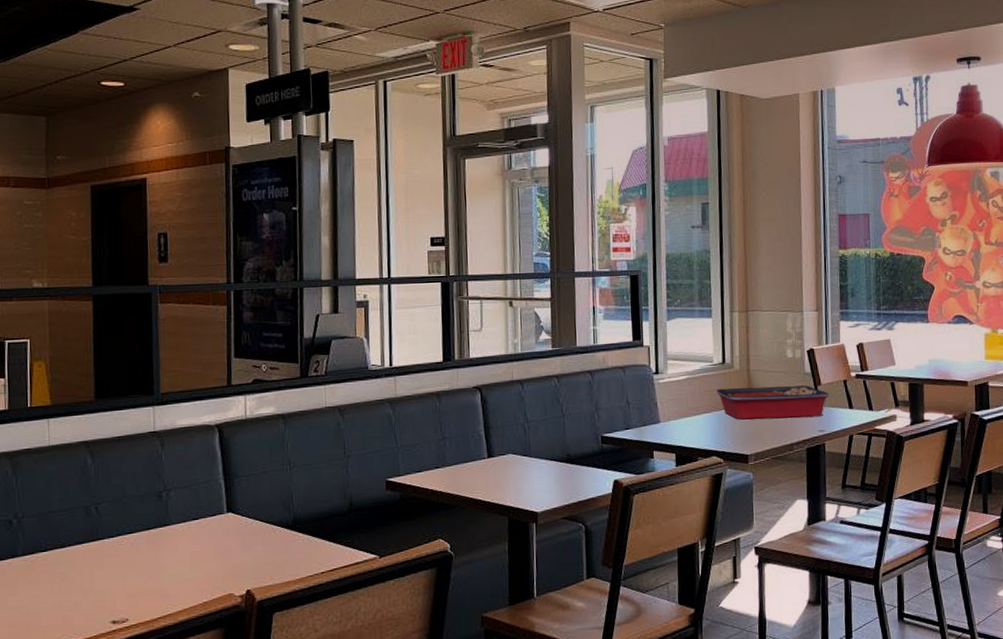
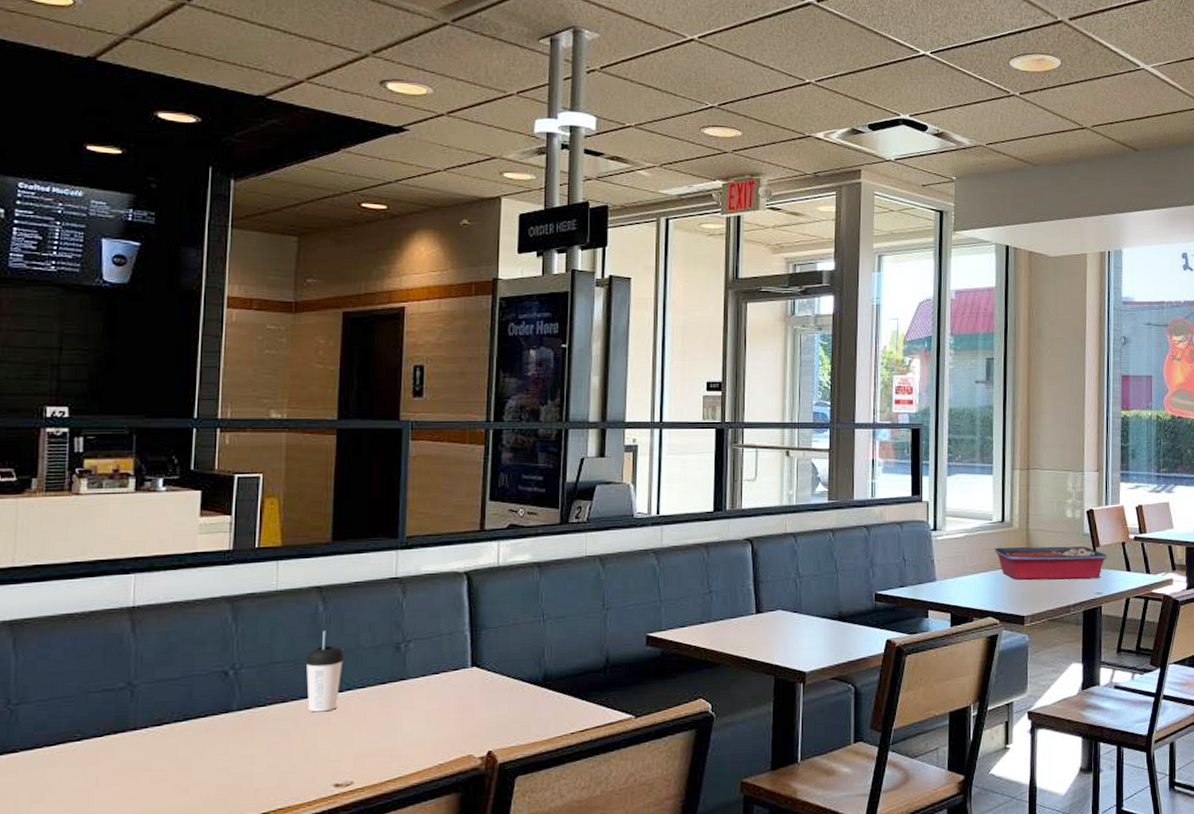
beverage cup: none [79,482,113,556] -> present [305,631,344,713]

